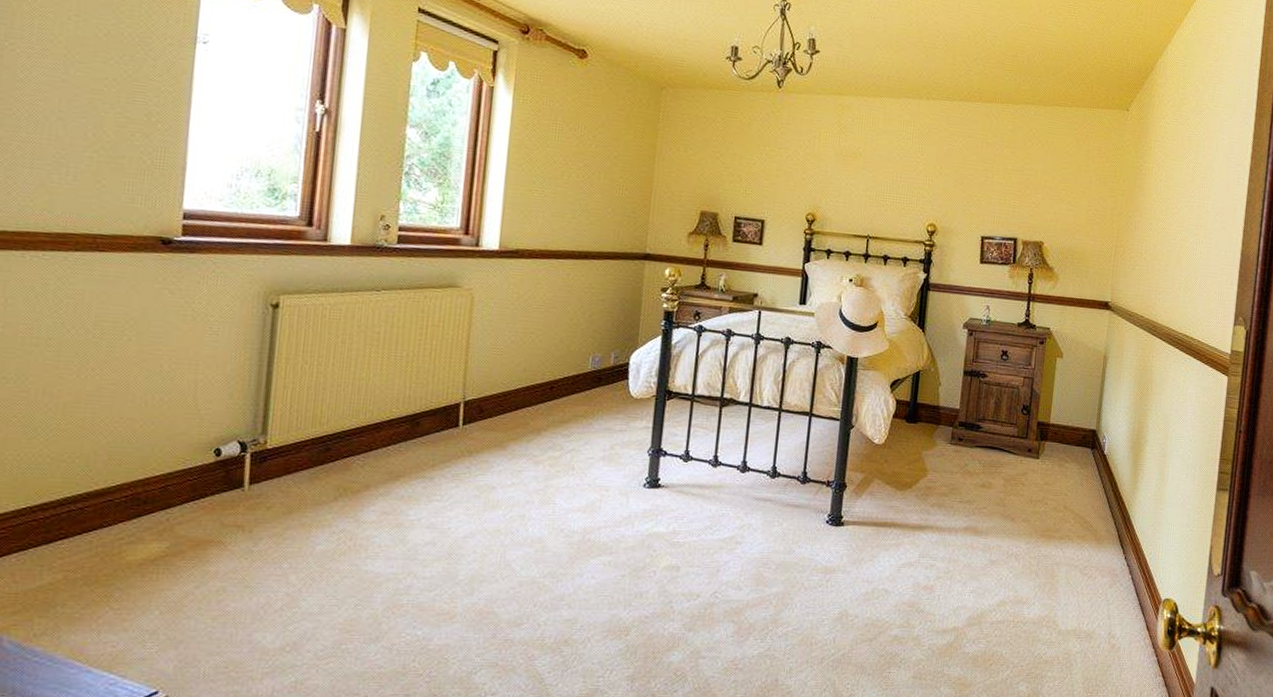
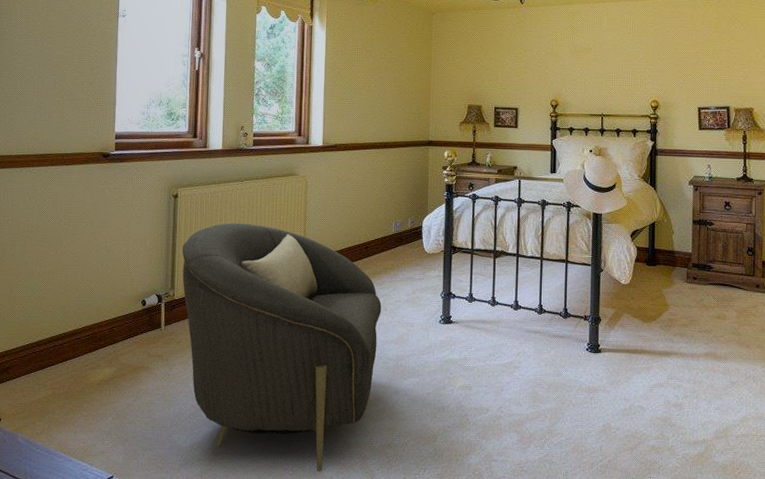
armchair: none [280,346,568,678] -> present [182,223,382,472]

